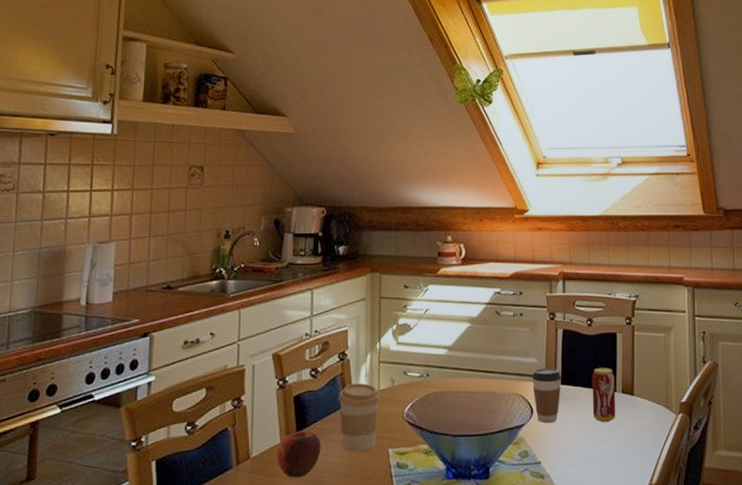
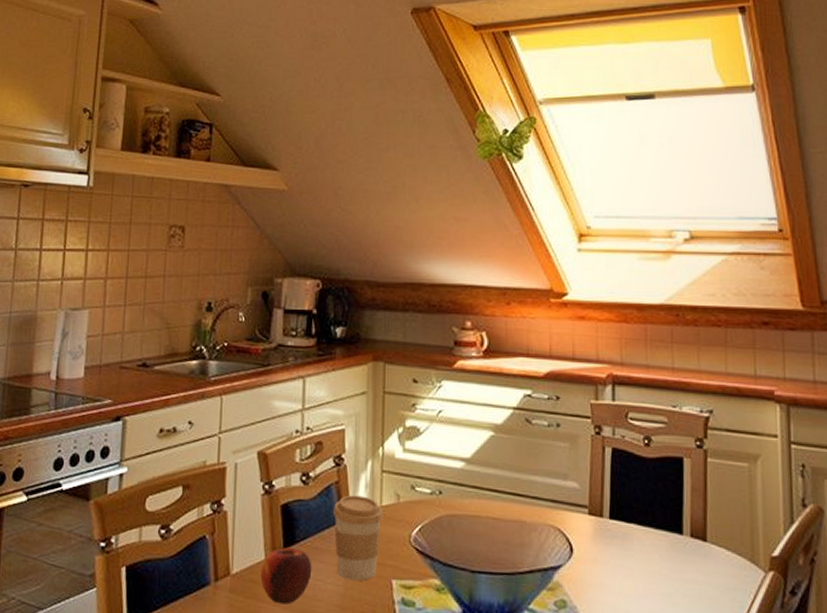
coffee cup: present [531,368,561,424] -> none [571,496,610,568]
beverage can: present [592,367,616,423] -> none [650,500,683,574]

